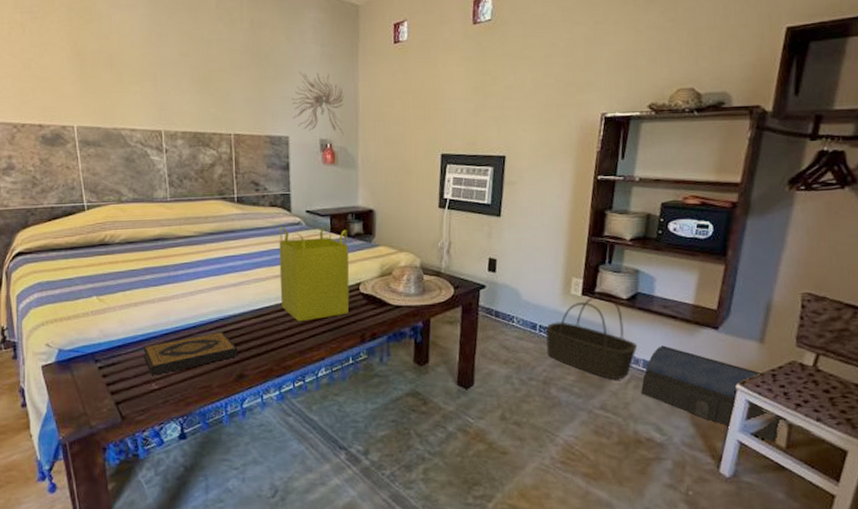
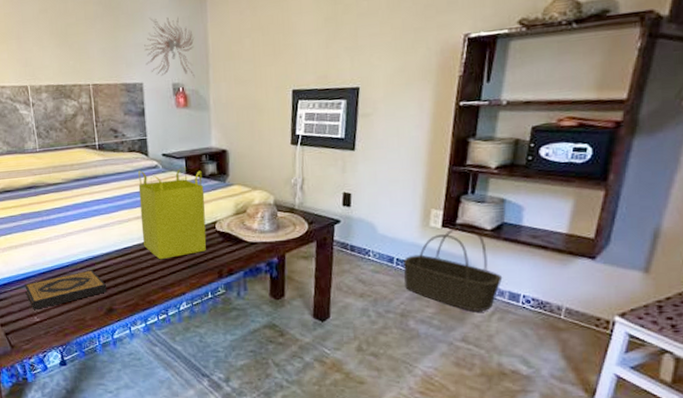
architectural model: present [641,345,783,443] -> none [506,277,669,377]

